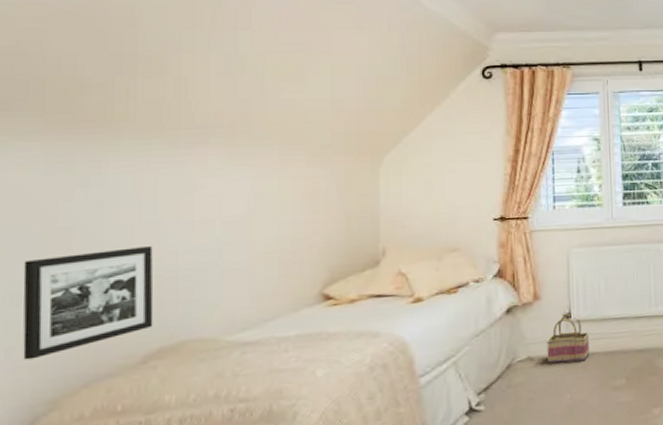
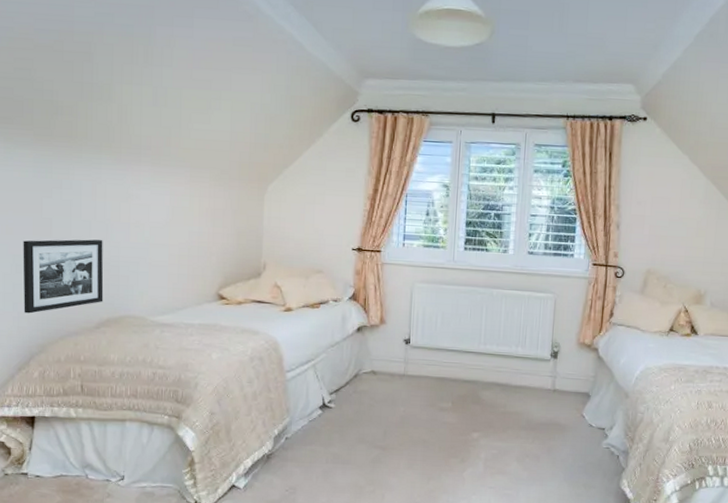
basket: present [547,314,590,364] -> none [387,340,425,382]

